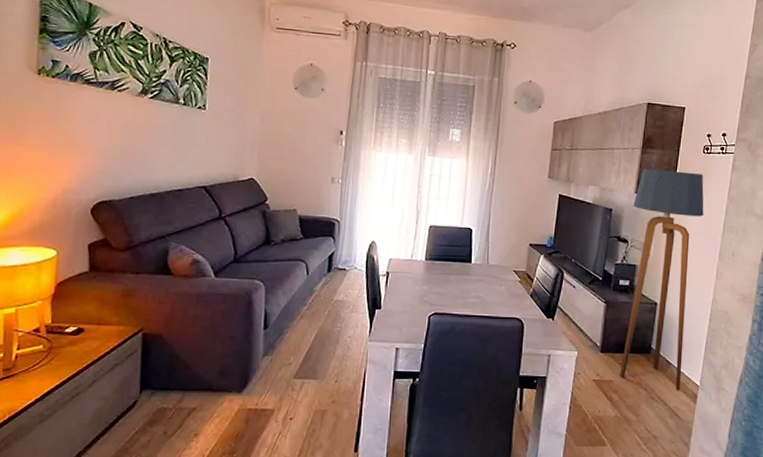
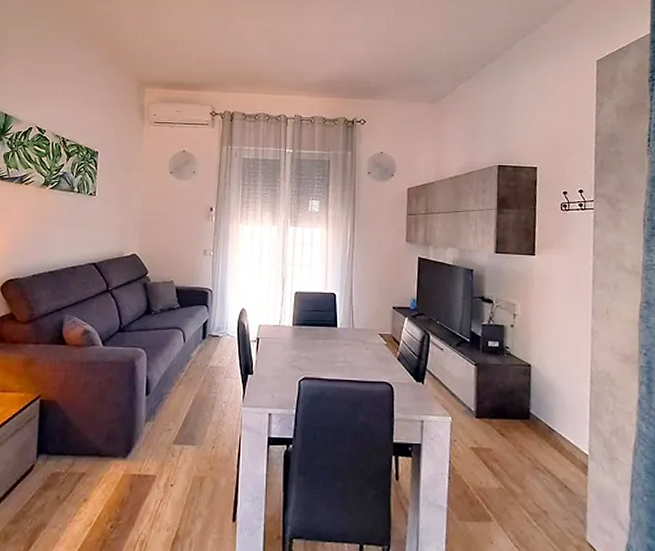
floor lamp: present [620,168,704,391] -> none [494,228,570,461]

